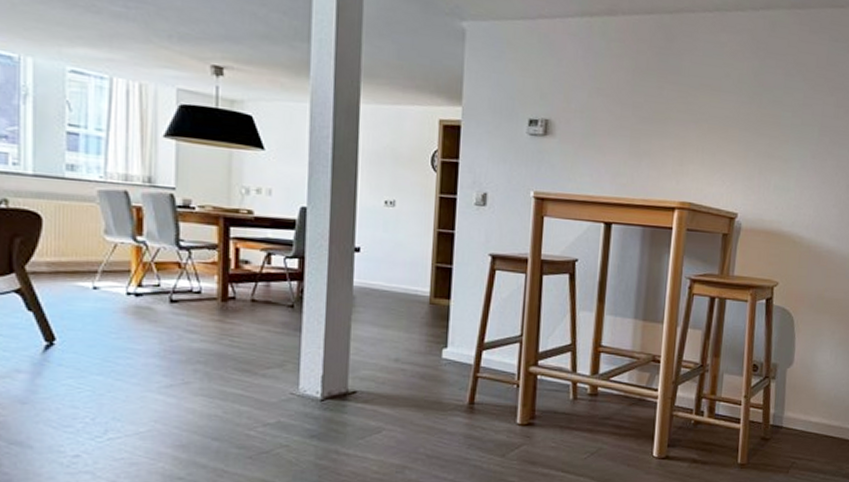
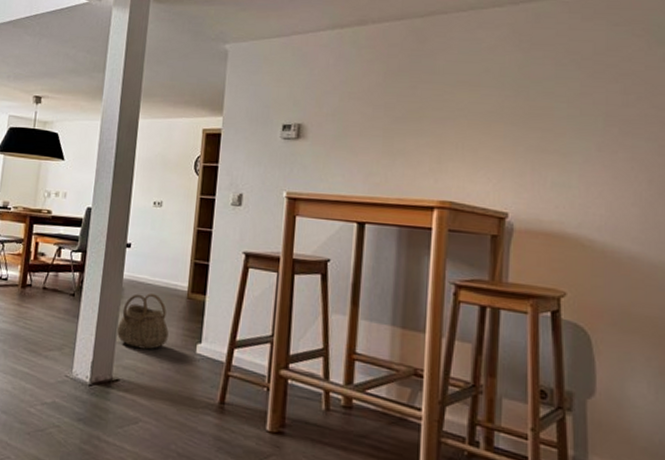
basket: none [349,299,410,359] -> present [116,292,169,350]

